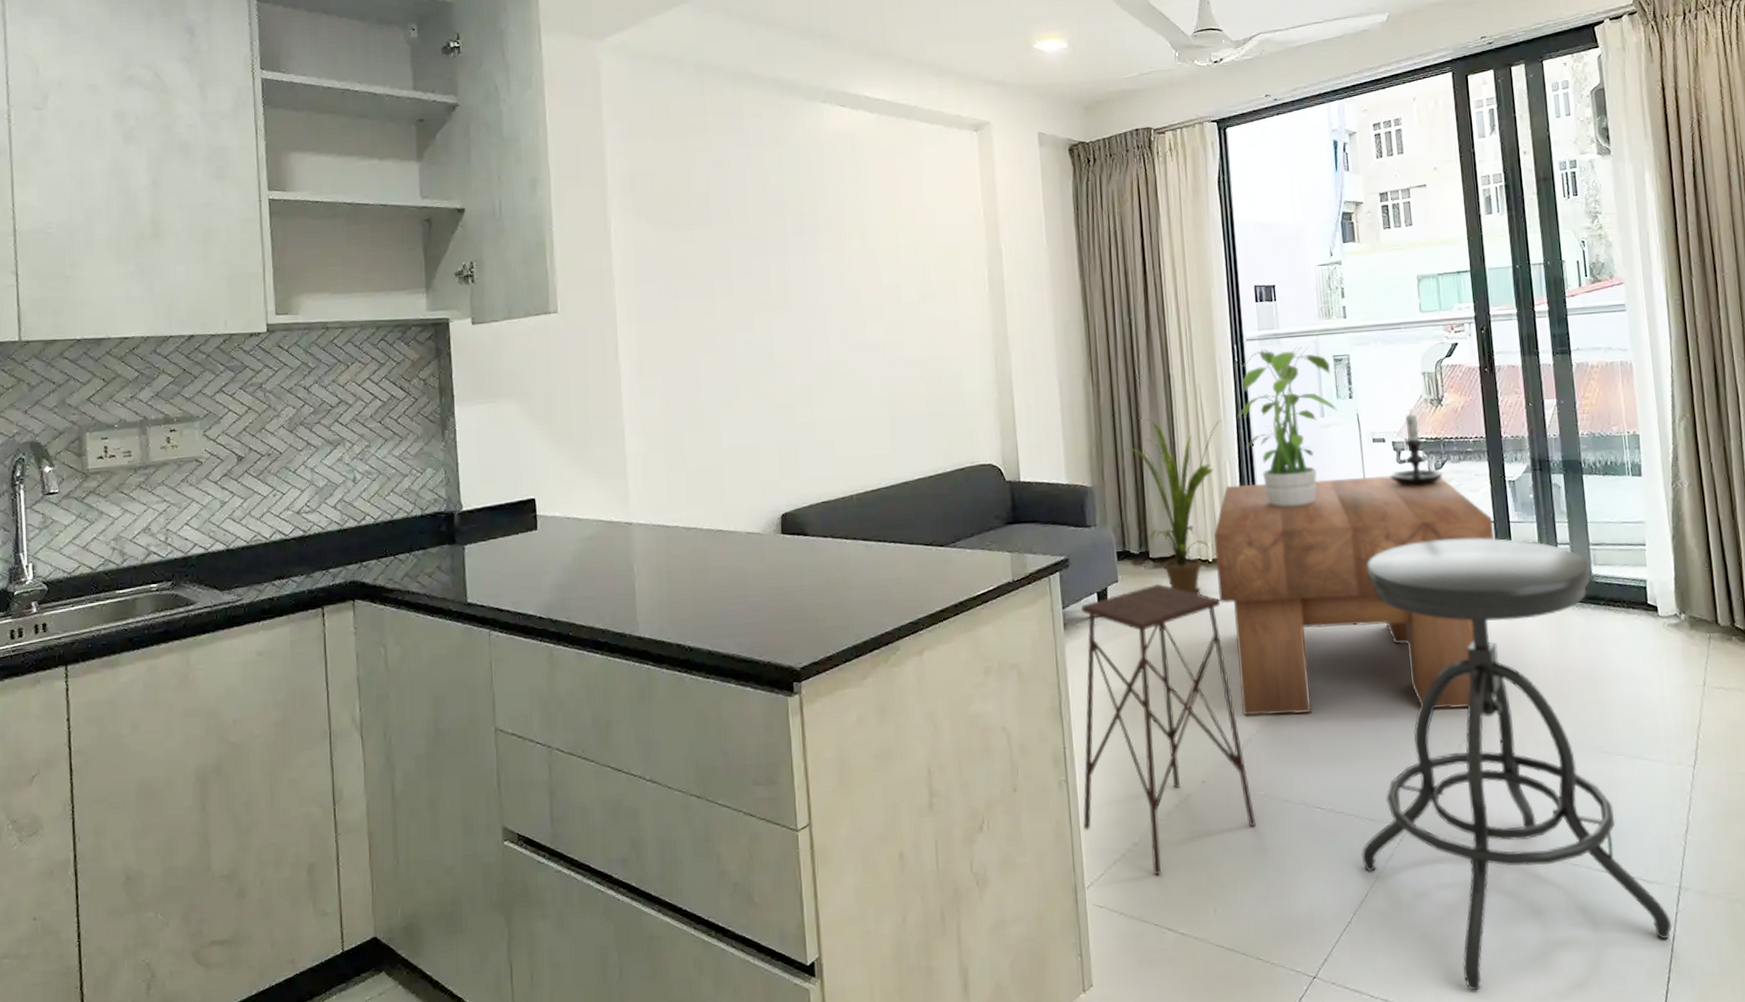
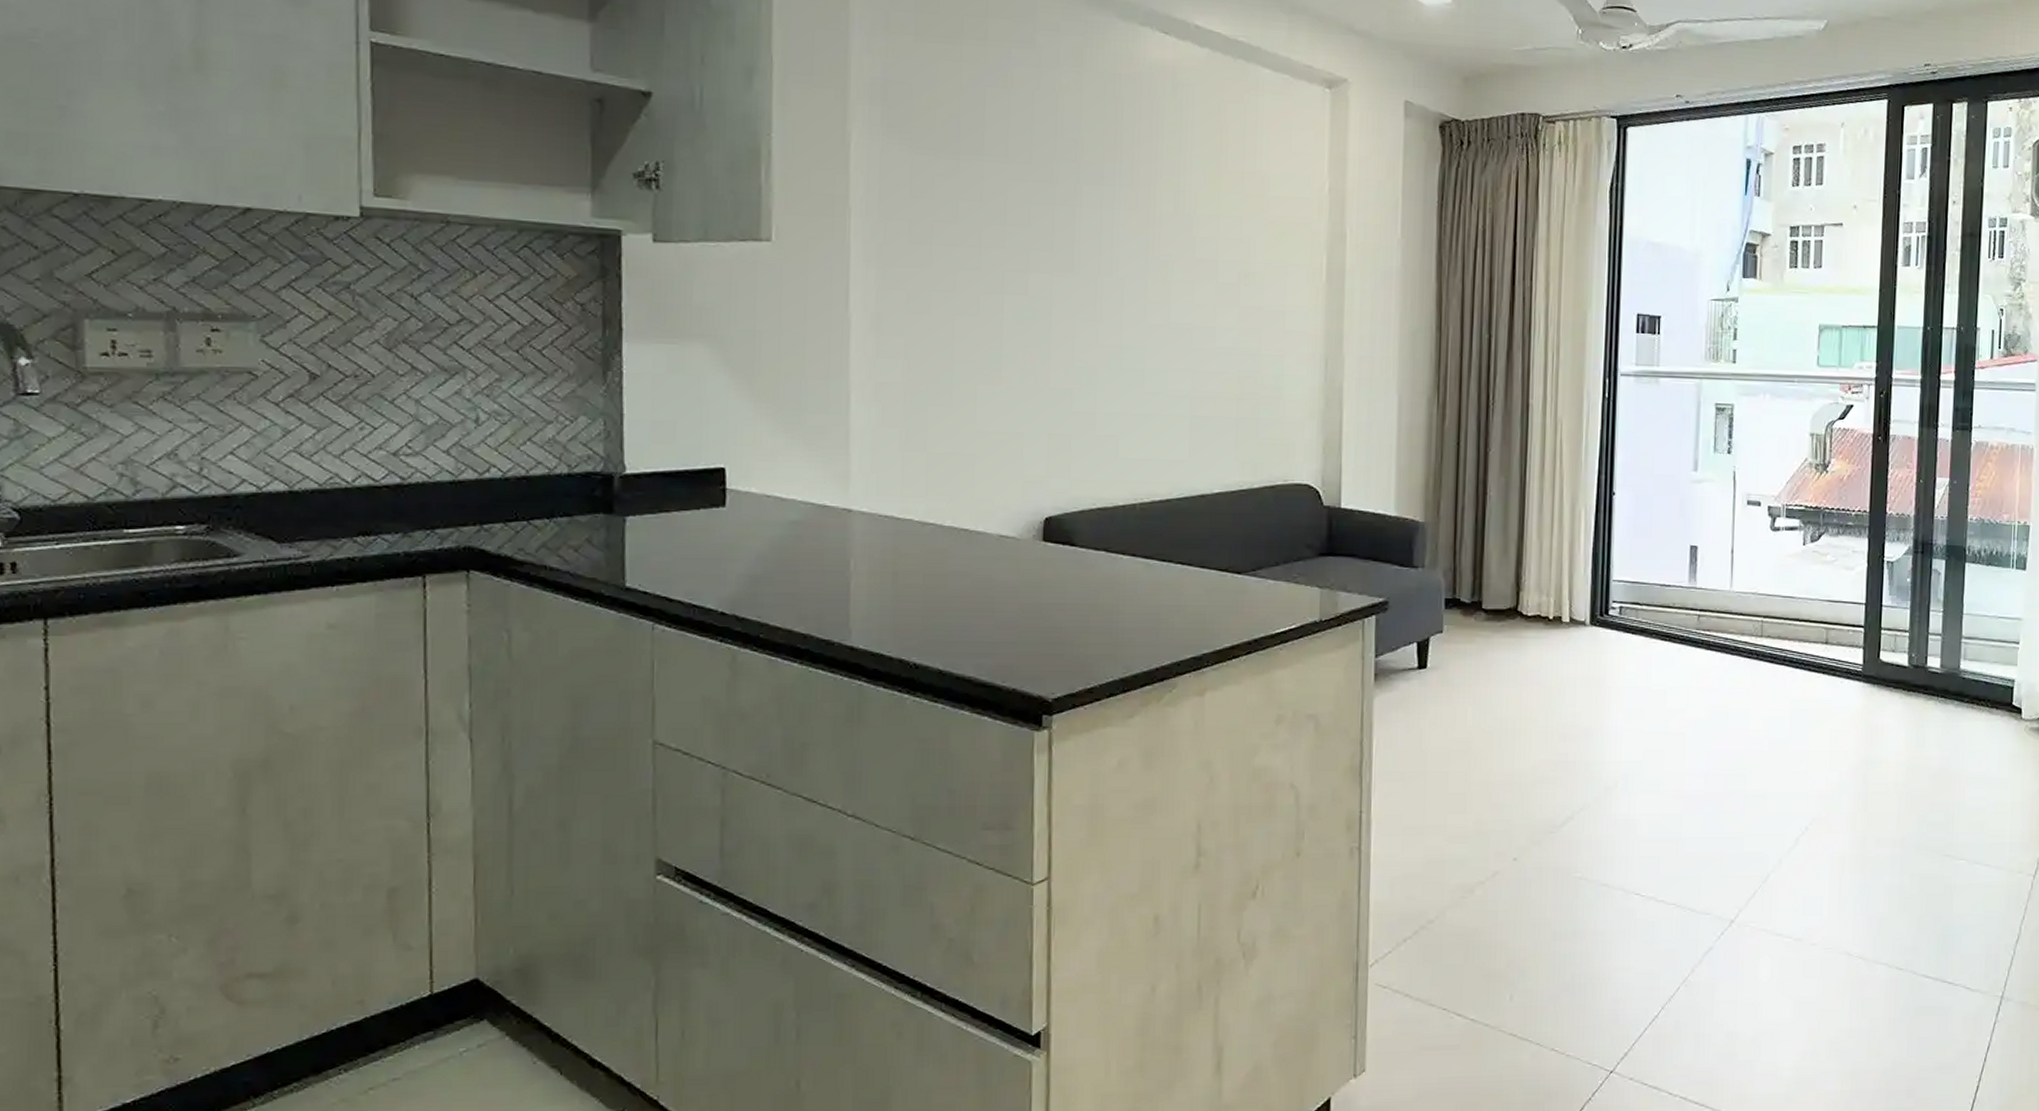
side table: present [1080,583,1256,875] -> none [1374,638,1568,957]
house plant: present [1125,419,1222,595] -> none [1467,452,1582,655]
coffee table: present [1214,475,1495,716] -> none [1555,536,1865,800]
potted plant: present [1237,346,1337,508] -> none [1600,387,1712,568]
stool: present [1361,538,1672,991] -> none [1677,618,1989,1092]
candle holder: present [1389,410,1442,486] -> none [1760,473,1818,557]

